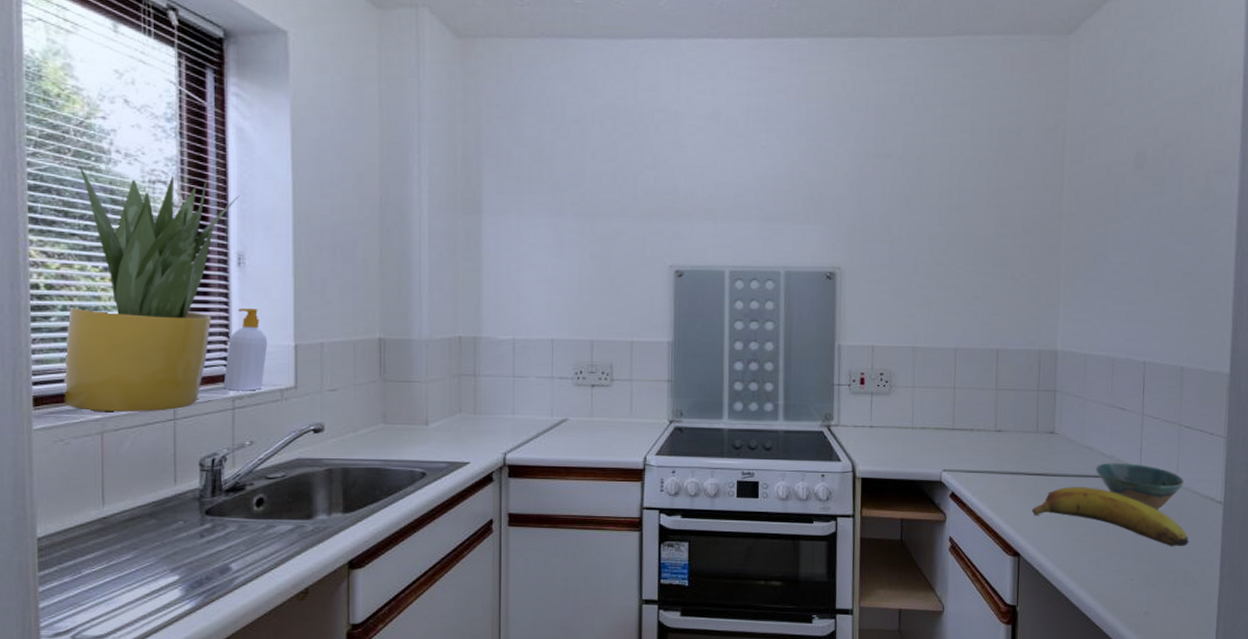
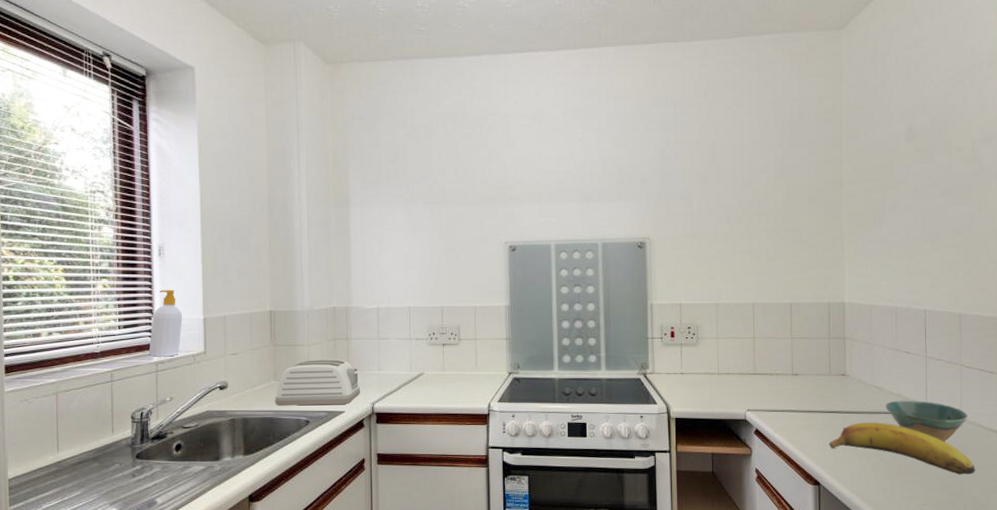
planter: present [63,166,240,413] -> none [27,182,160,377]
toaster: none [383,400,491,455] -> present [275,359,361,406]

